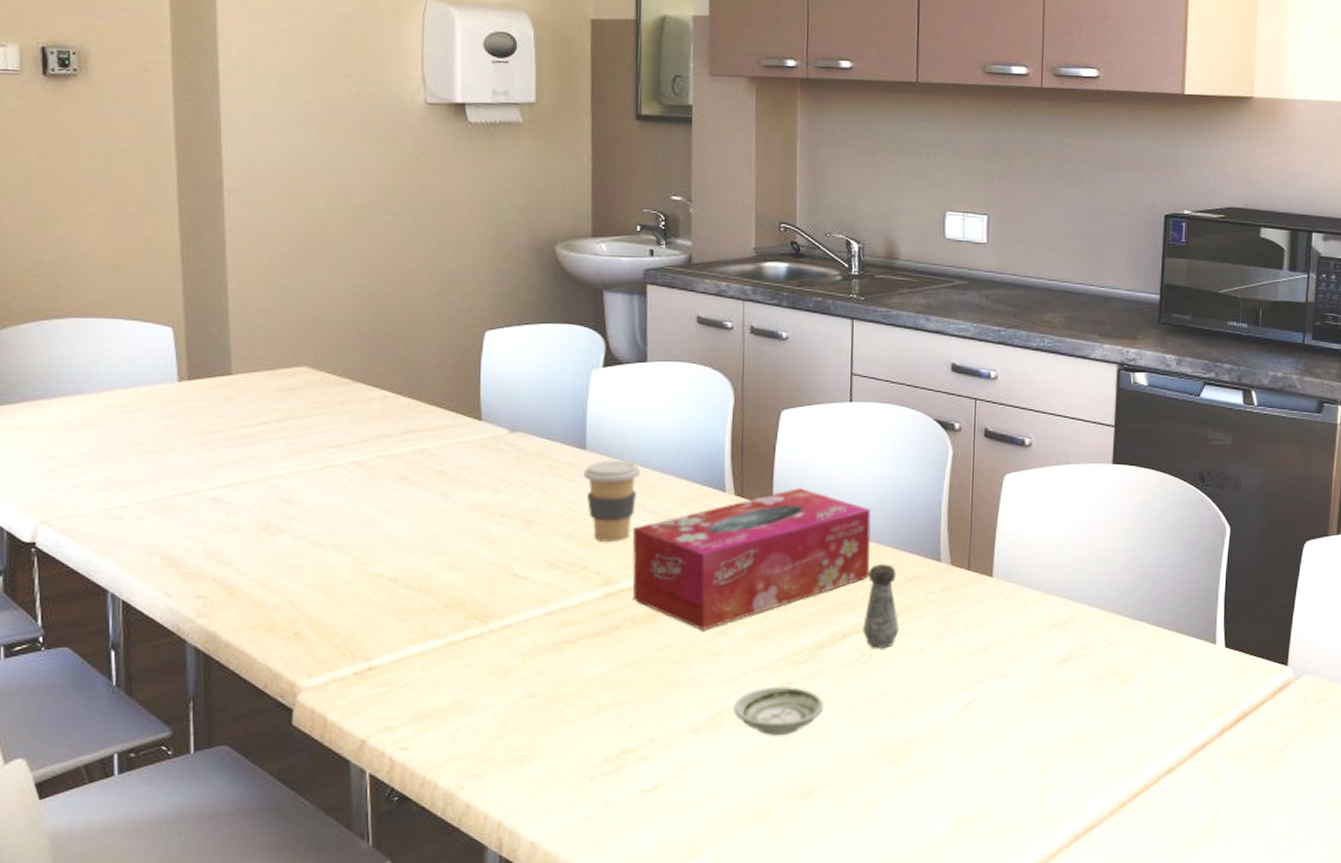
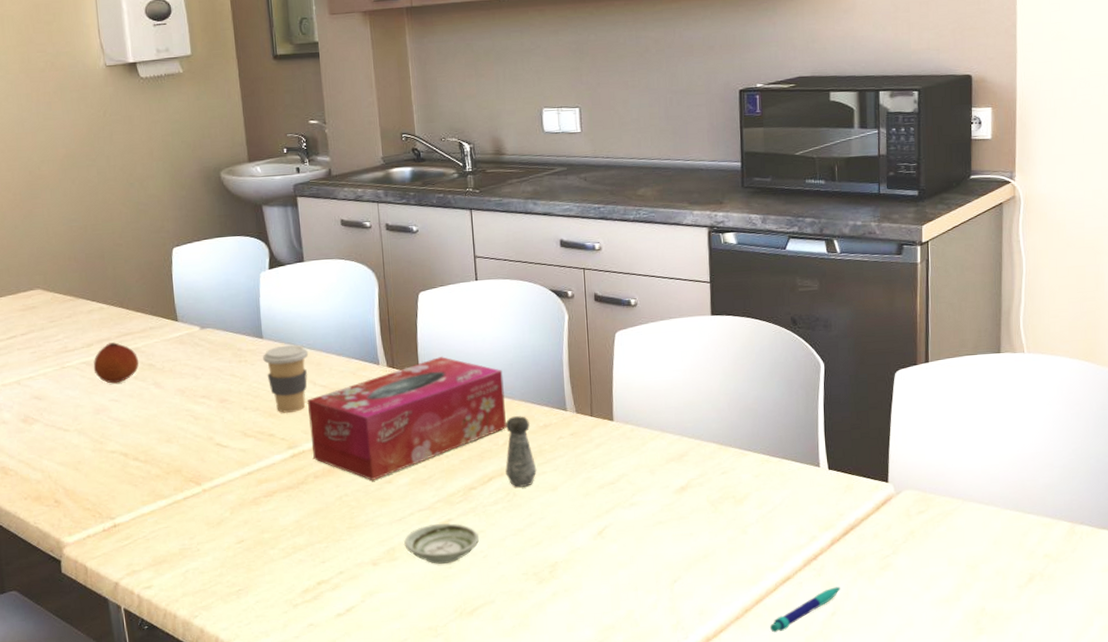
fruit: none [365,440,425,491] -> present [93,342,139,384]
pen: none [1147,781,1227,832] -> present [770,586,840,633]

